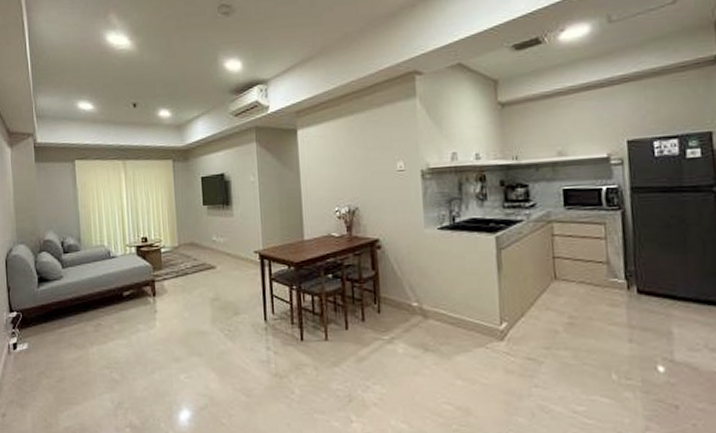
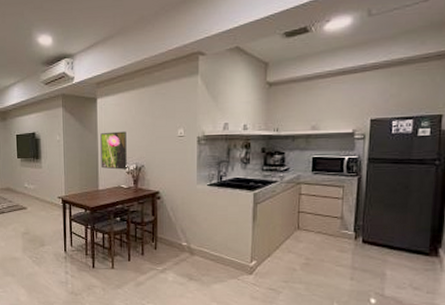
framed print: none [303,167,338,214] -> present [100,131,127,170]

